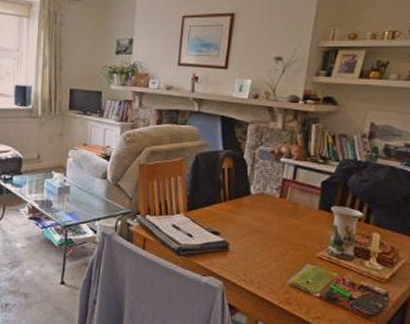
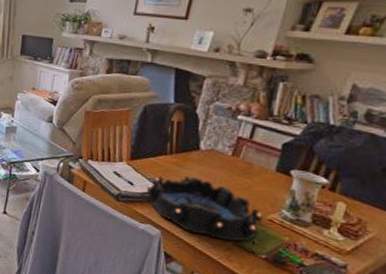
decorative bowl: none [206,221,313,284] -> present [146,175,263,243]

